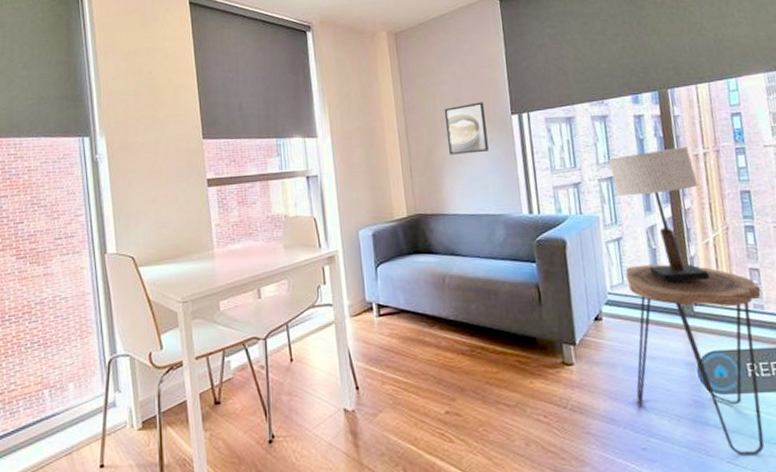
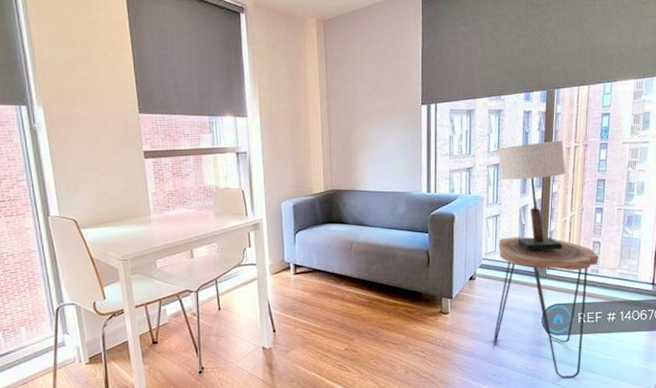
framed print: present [444,102,489,155] -> none [363,92,399,139]

